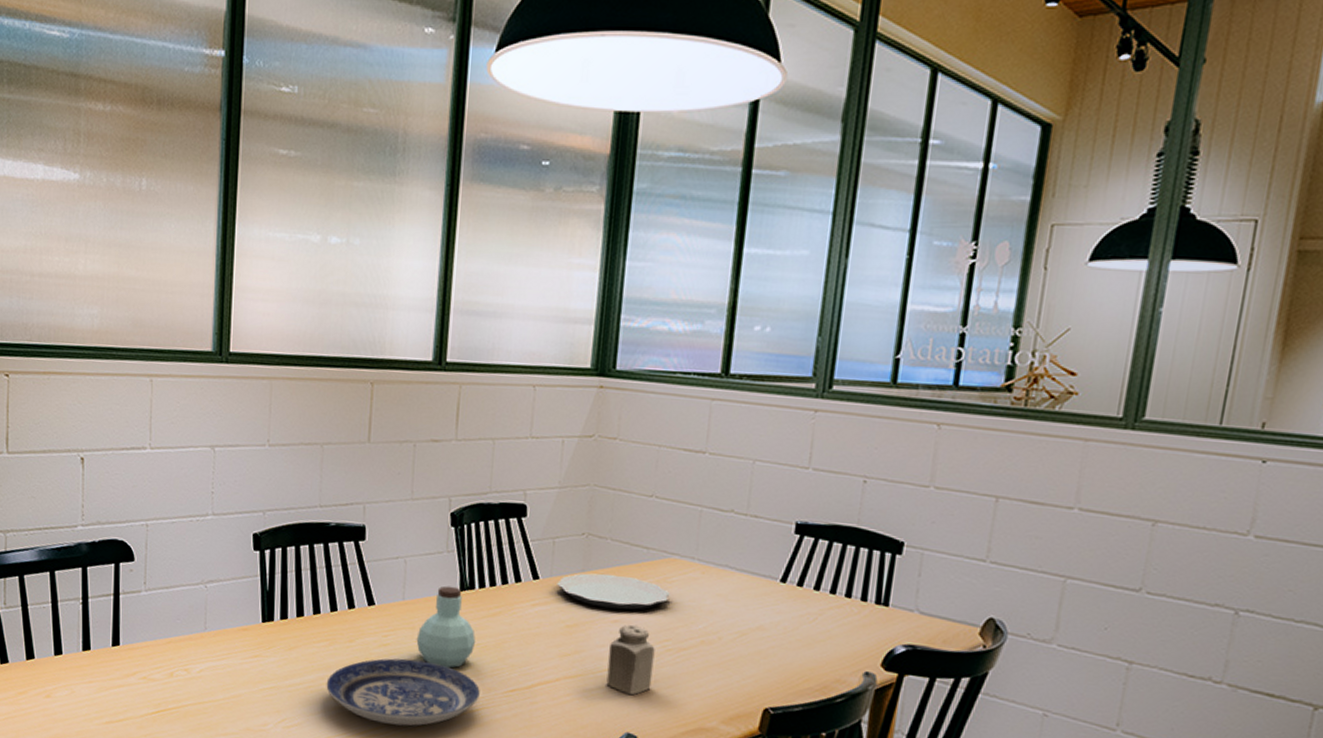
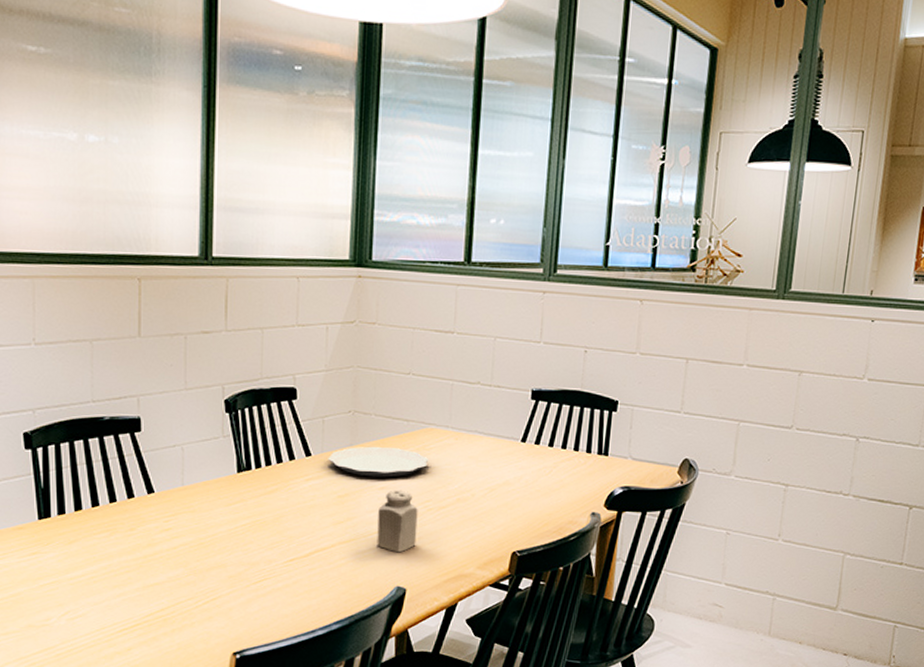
plate: present [326,658,480,726] -> none [109,541,261,604]
jar: present [416,586,475,668] -> none [197,469,254,546]

